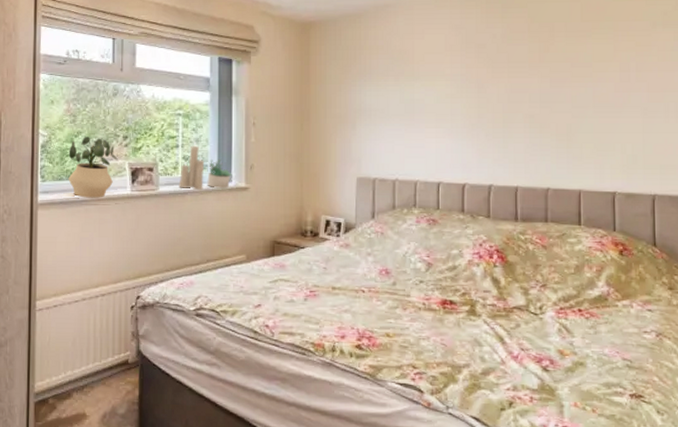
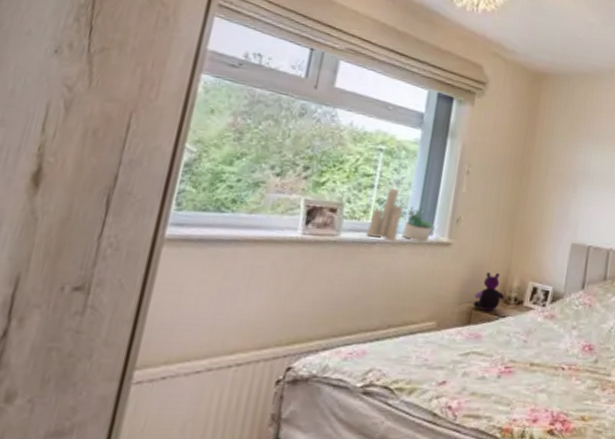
potted plant: present [68,137,118,198] -> none [216,160,292,239]
stuffed animal: none [275,210,302,243] -> present [473,272,505,311]

